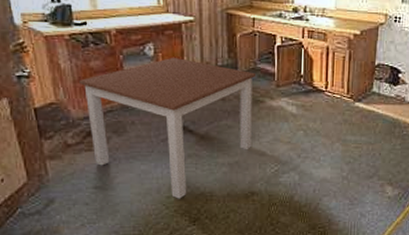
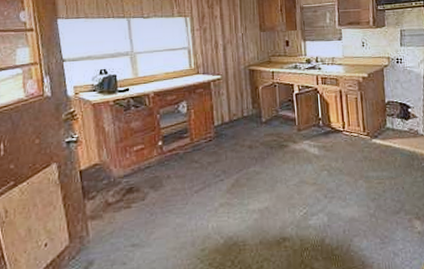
dining table: present [78,57,256,199] -> none [120,112,279,251]

